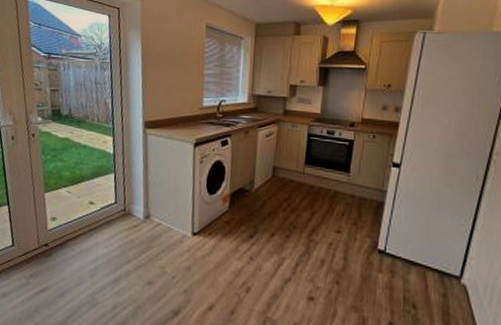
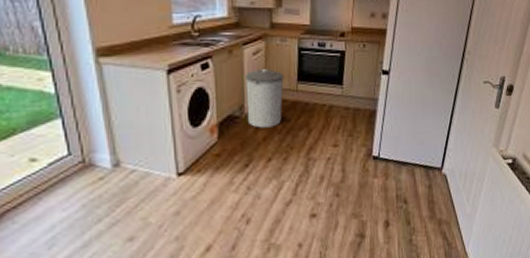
trash can: none [256,150,292,204] -> present [245,69,284,128]

